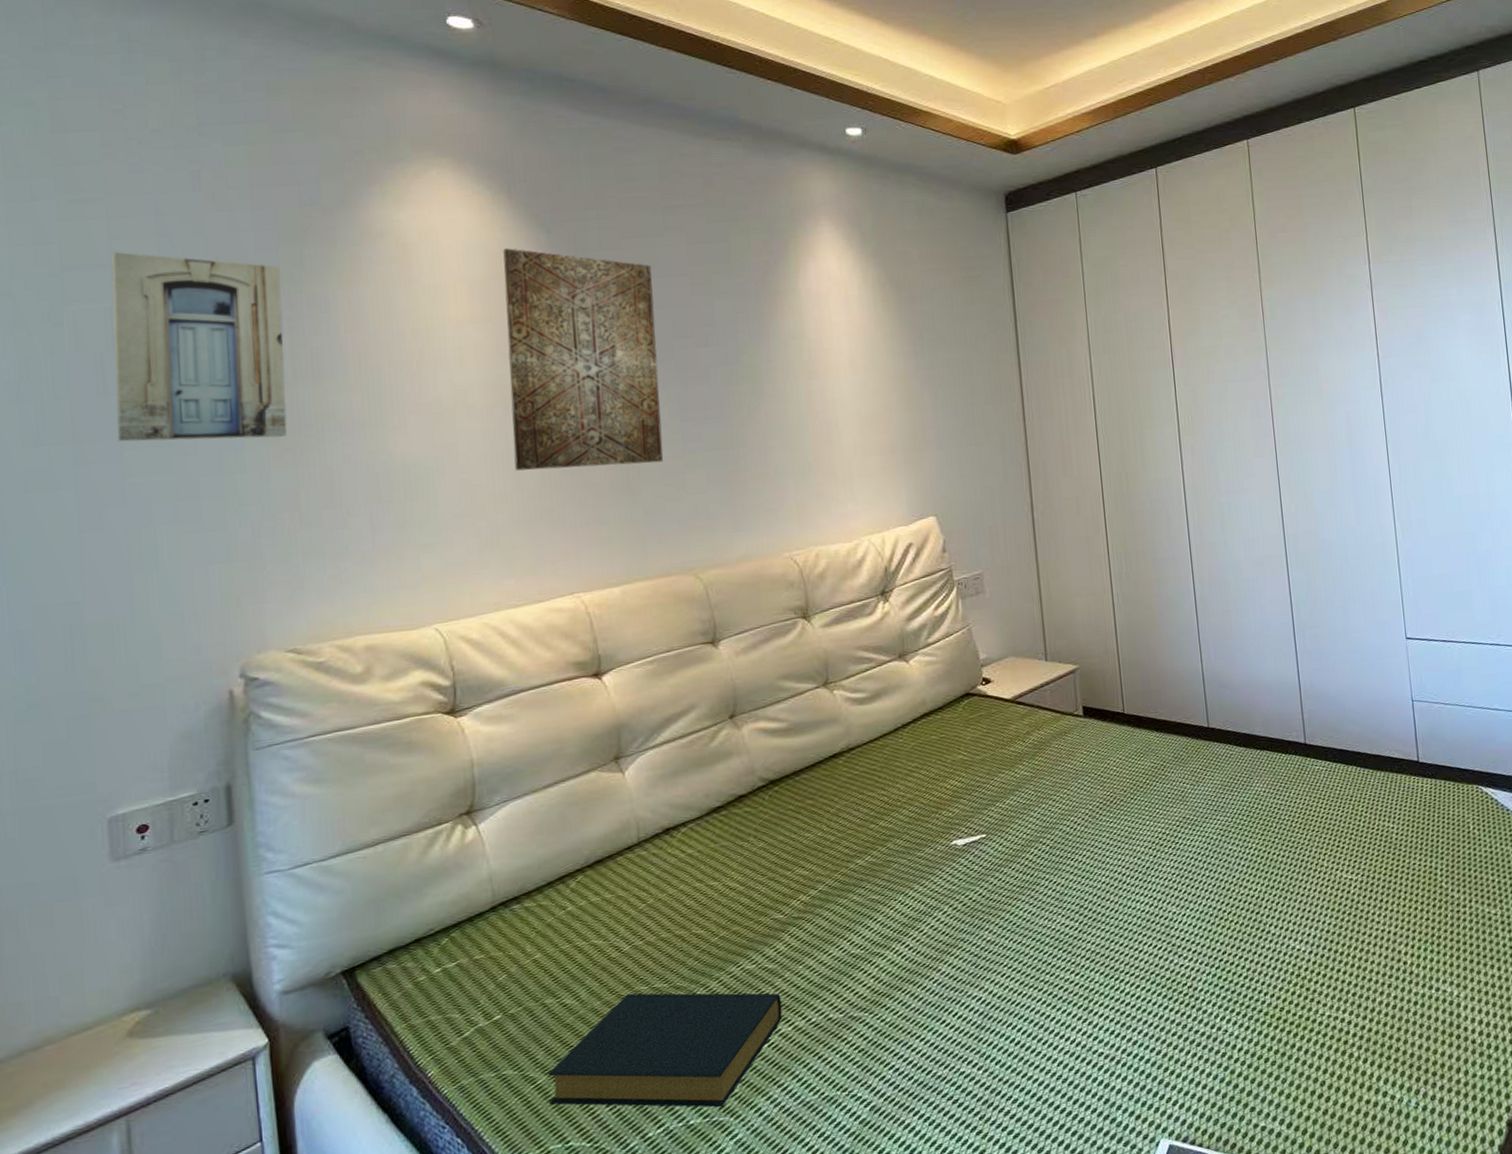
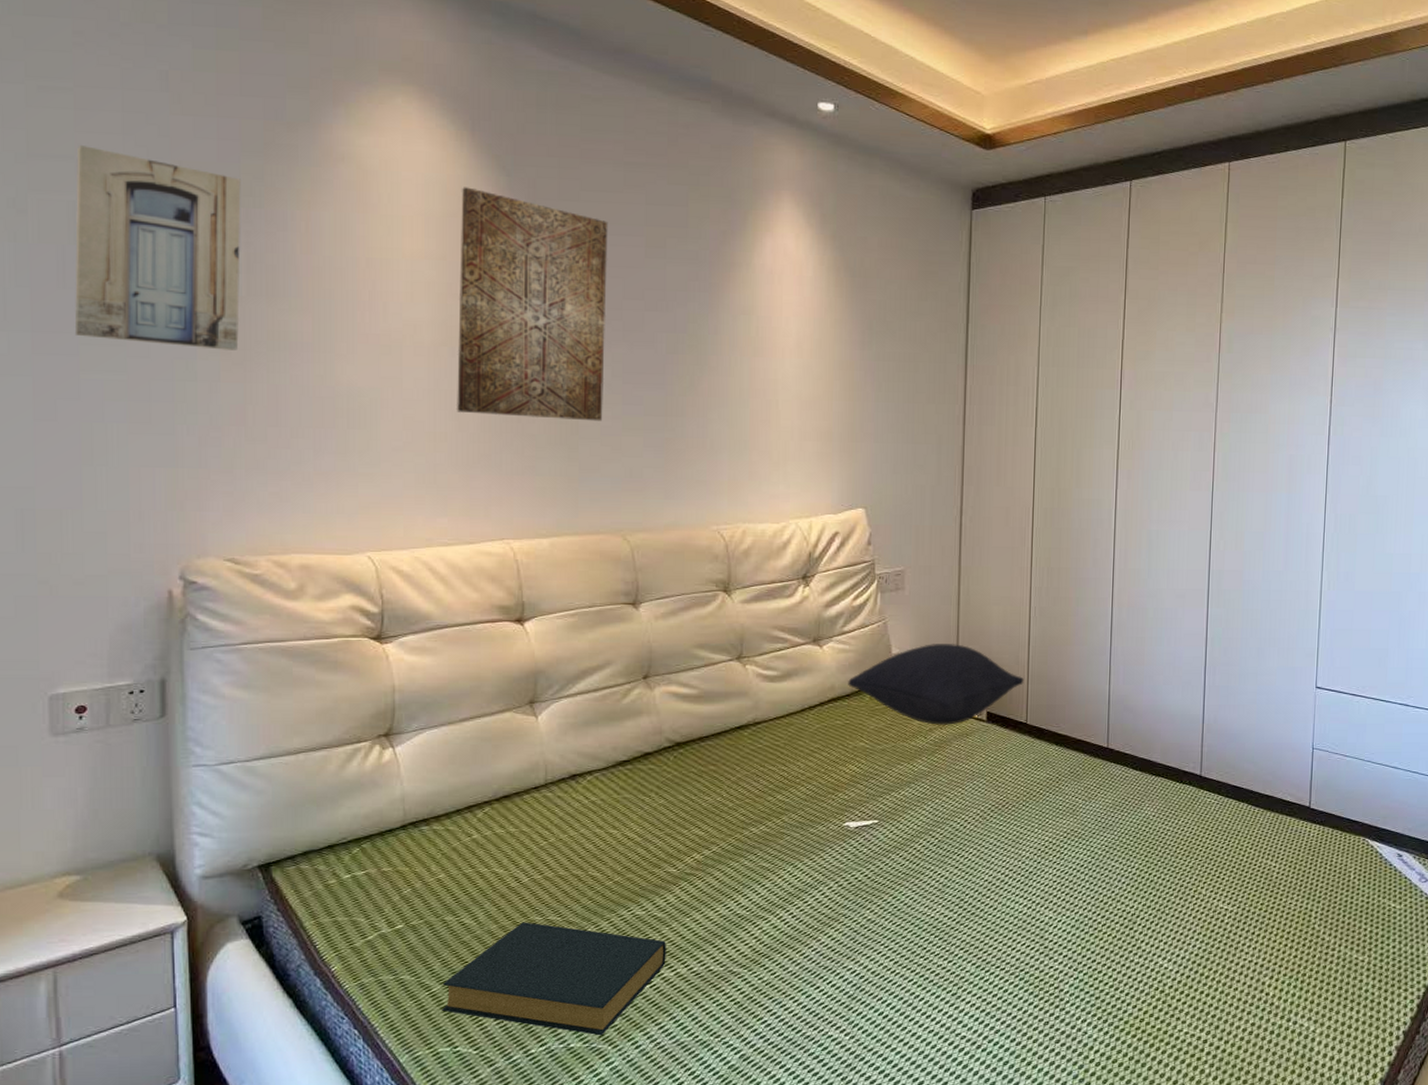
pillow: none [939,640,1116,727] -> present [848,643,1024,725]

